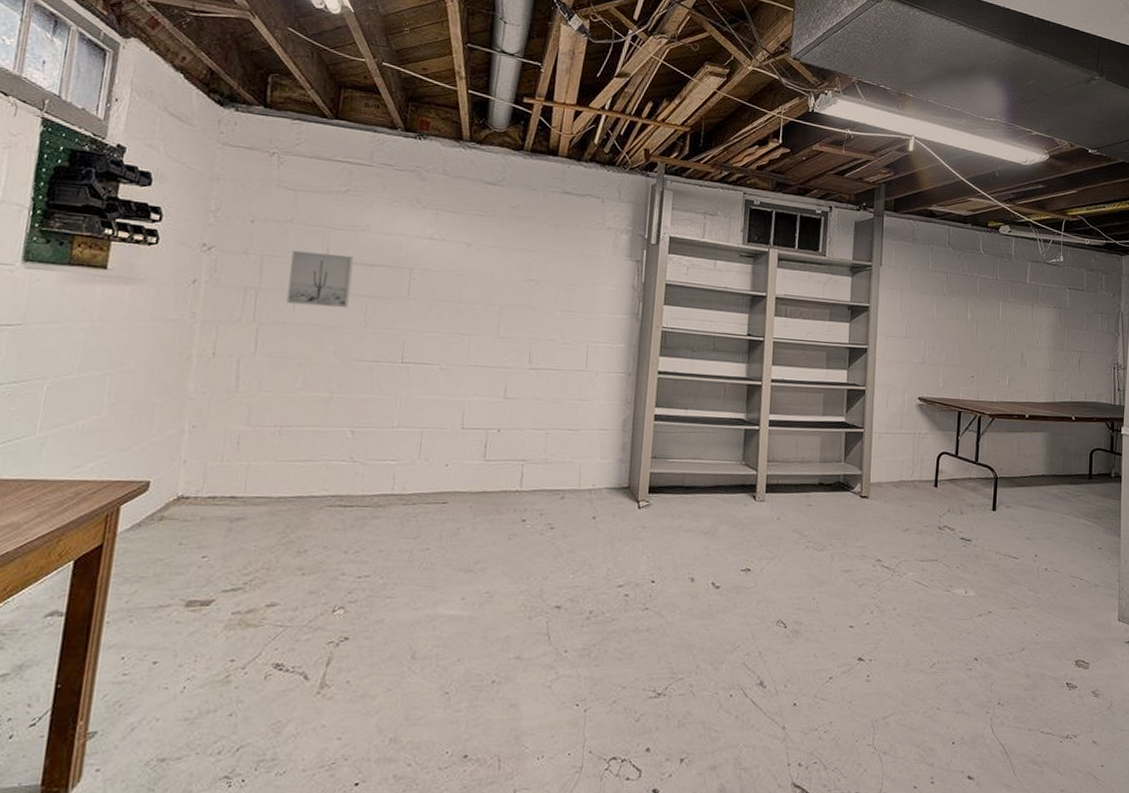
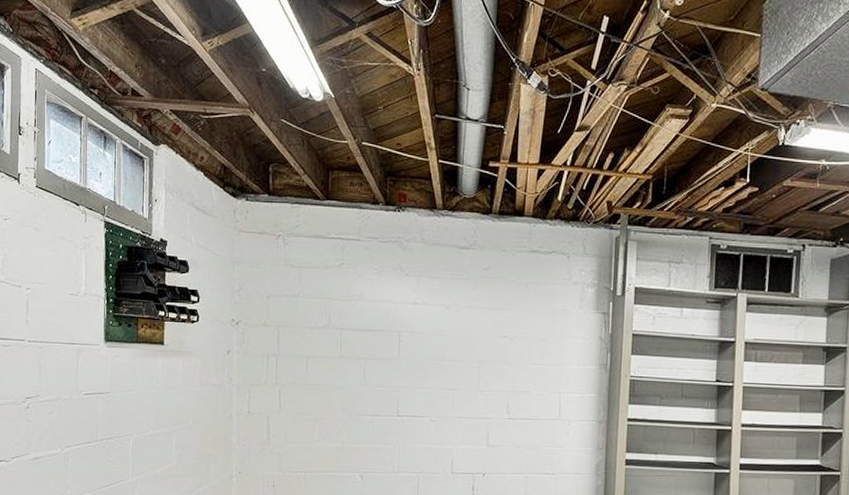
wall art: present [286,250,354,309] -> none [300,320,352,370]

